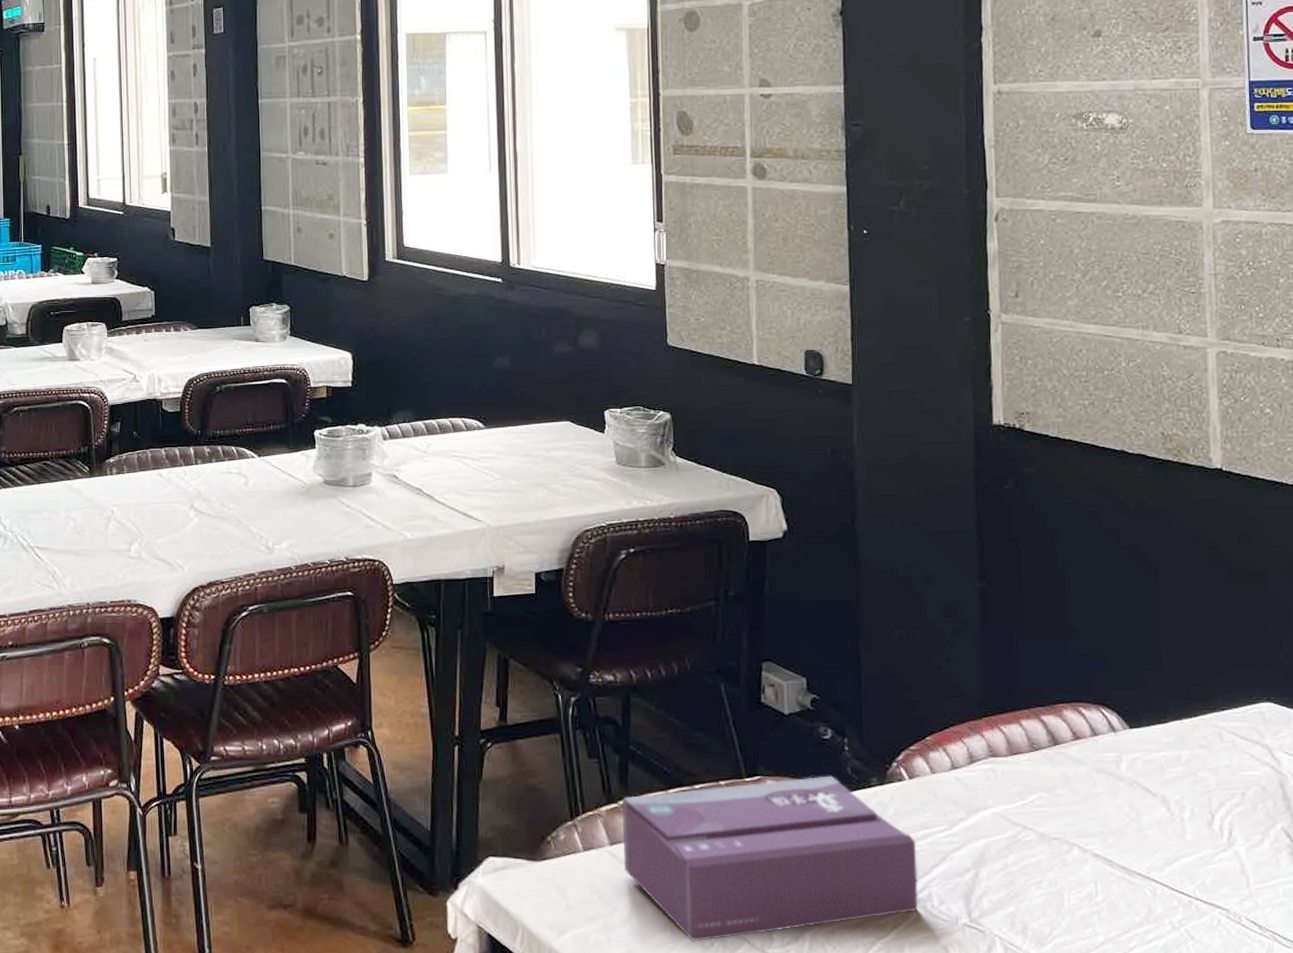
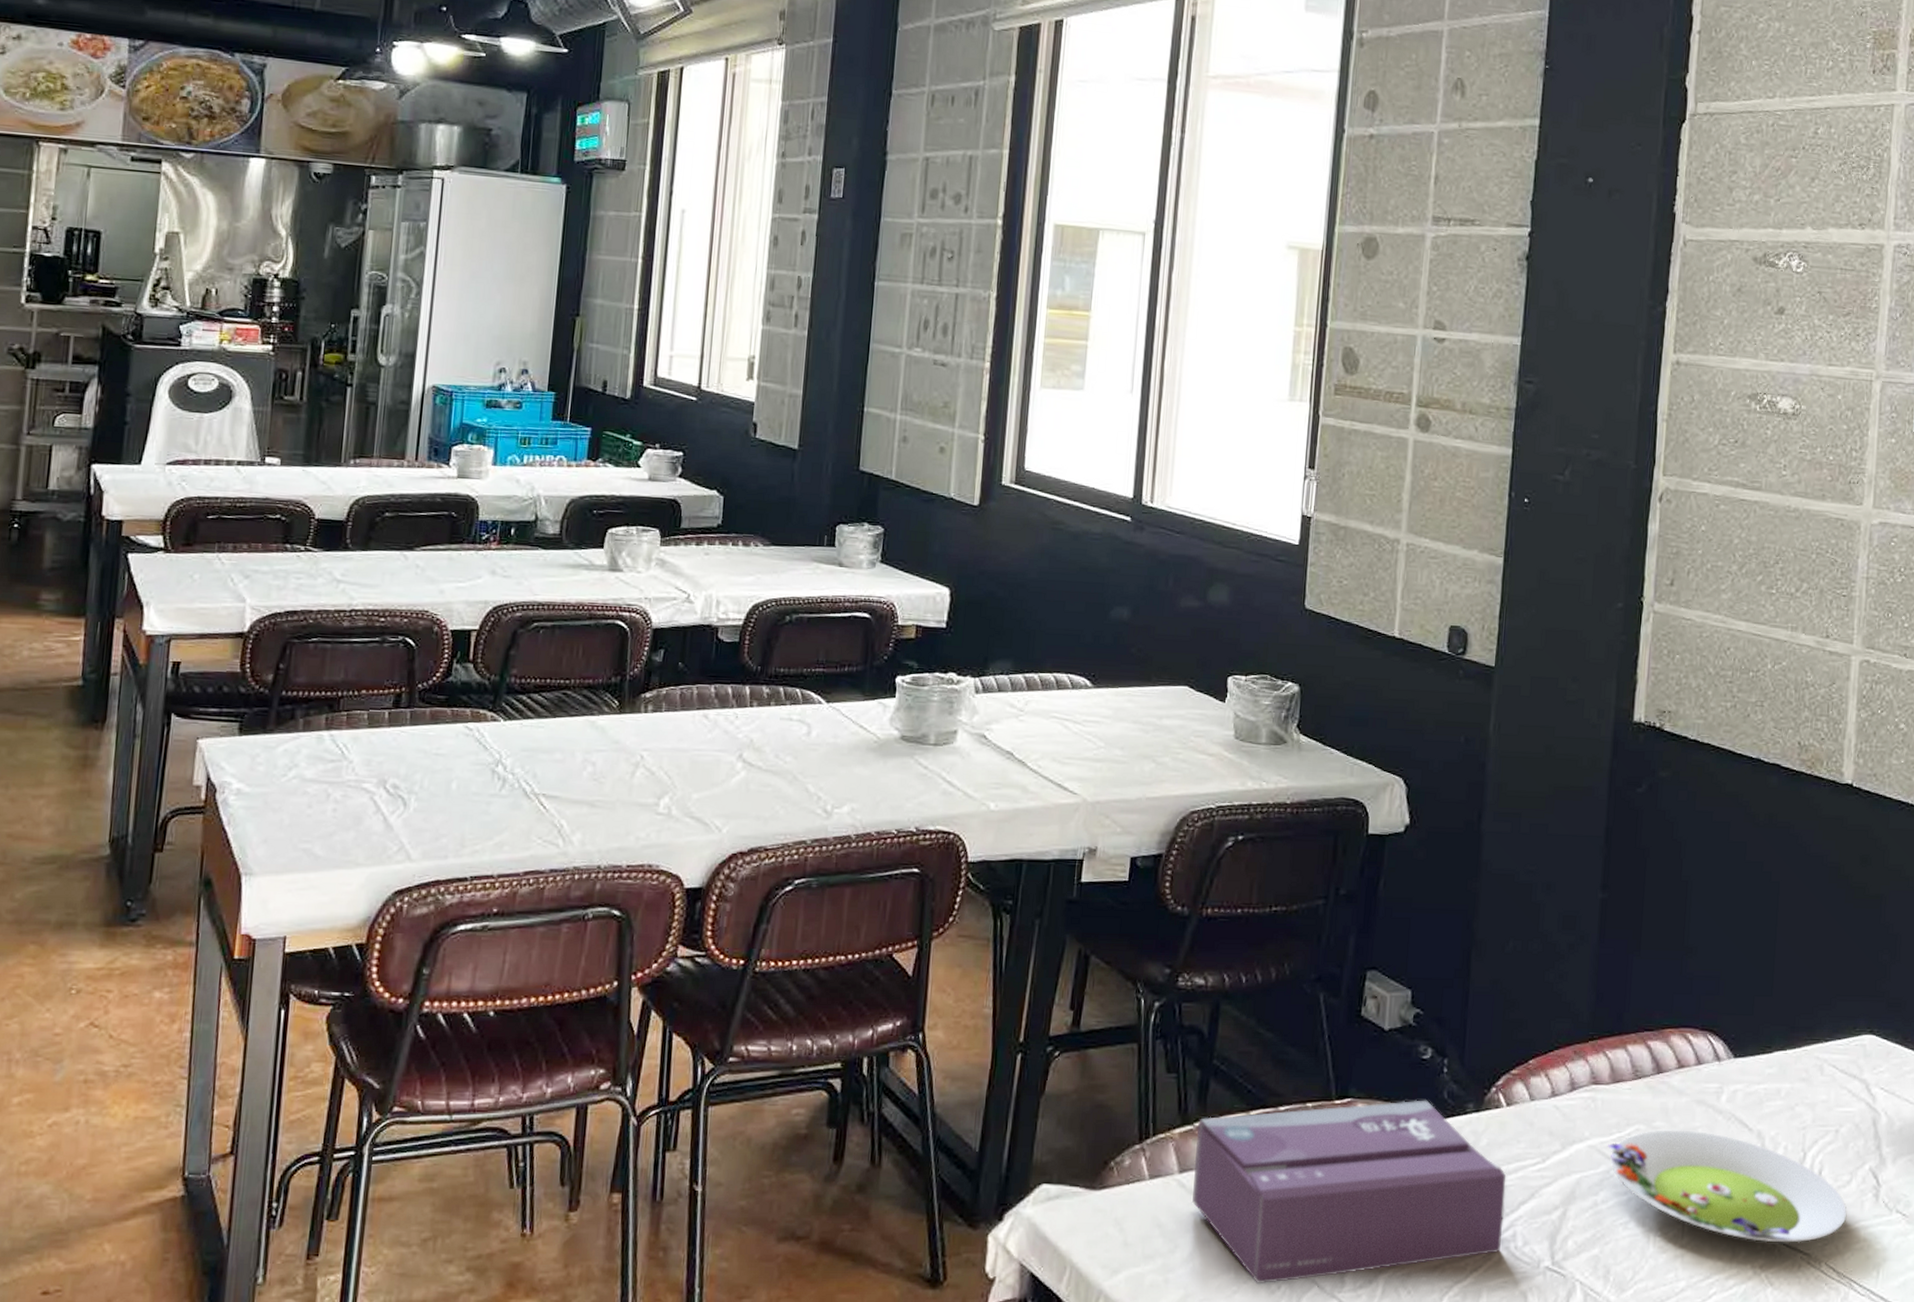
salad plate: none [1012,796,1263,899] -> present [1608,1129,1847,1243]

